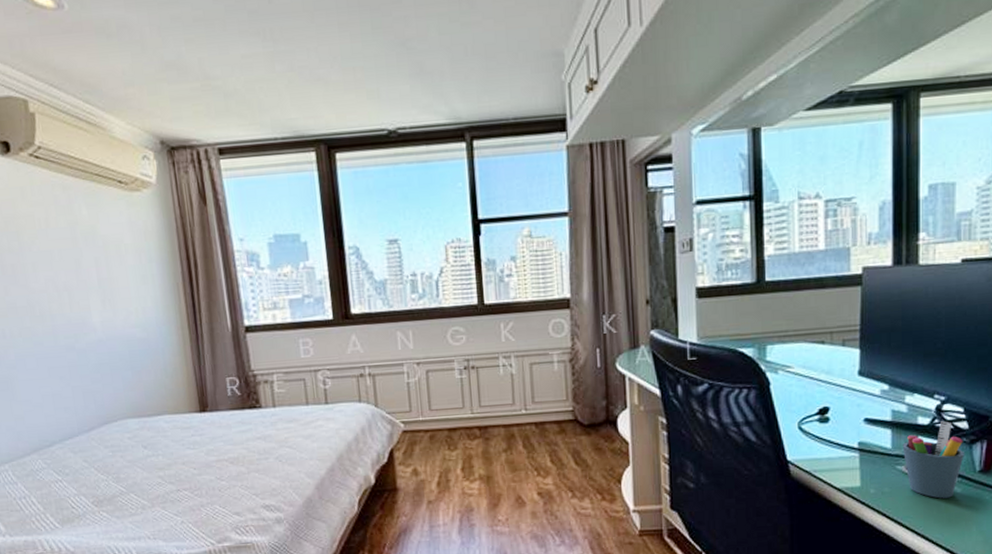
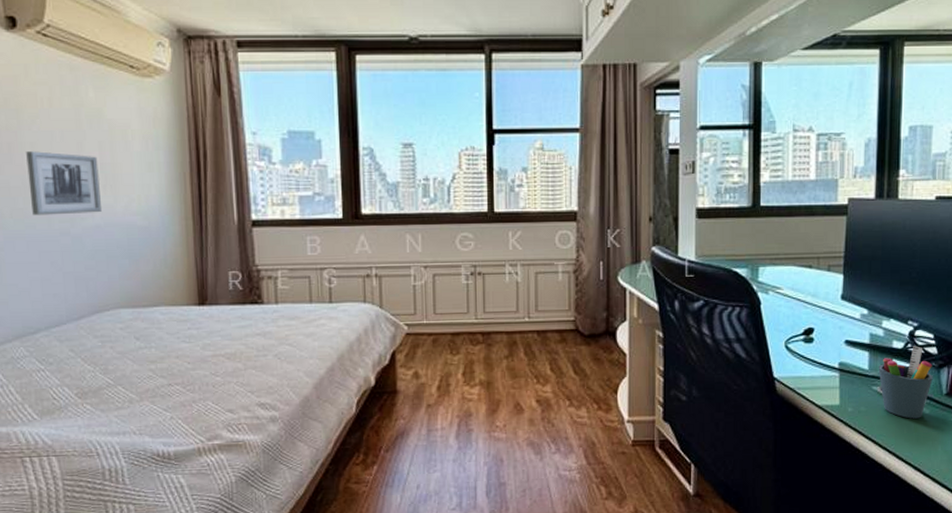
wall art: none [29,271,102,334] -> present [26,151,101,216]

